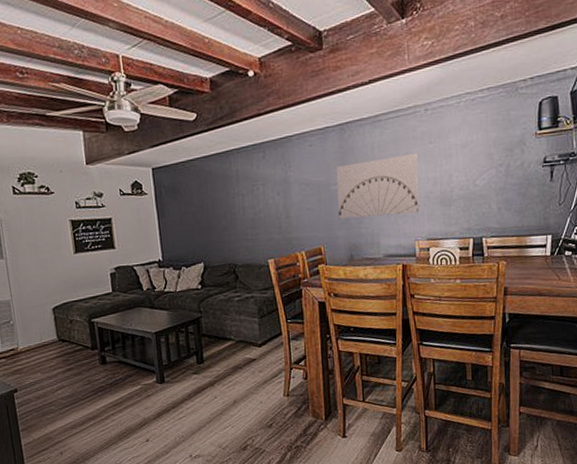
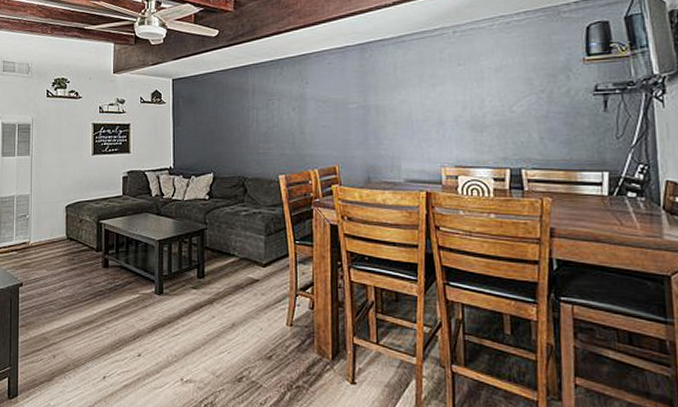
wall art: present [336,152,419,219] -> none [355,74,446,138]

